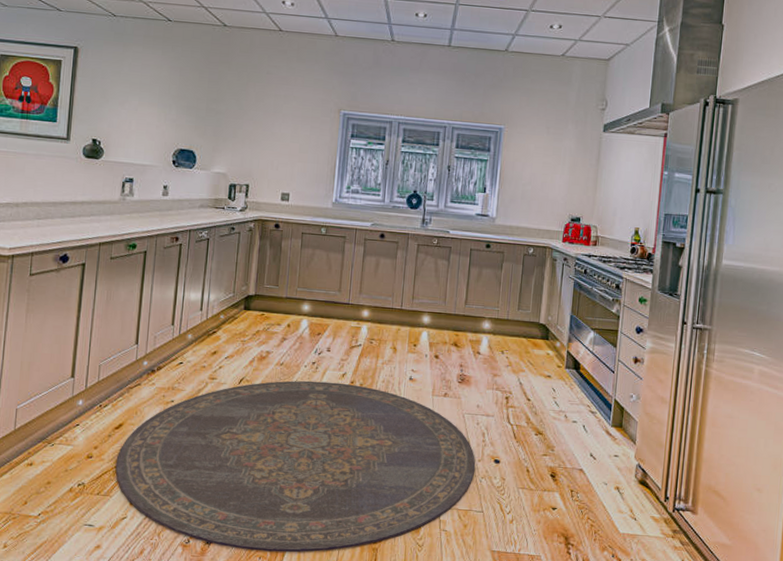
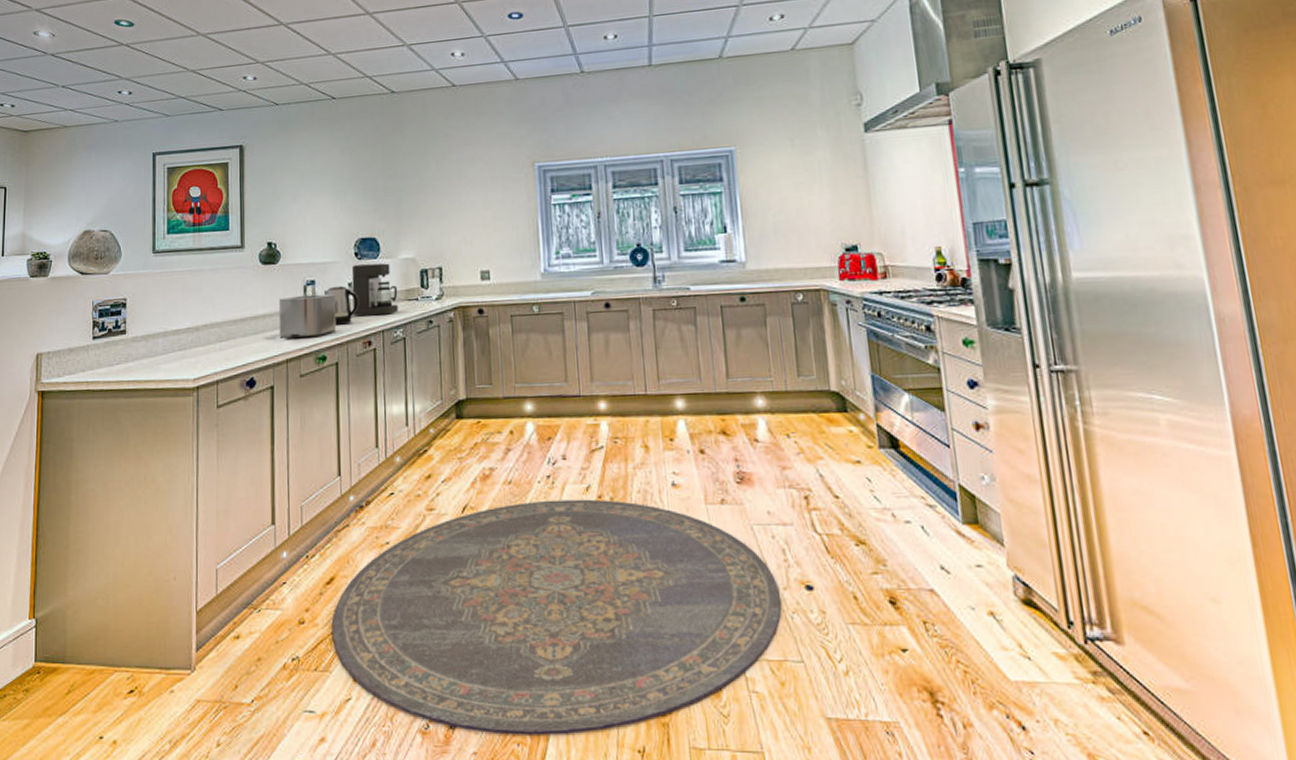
toaster: none [95,189,151,228] -> present [278,293,337,339]
kettle: none [140,186,172,221] -> present [323,285,359,325]
coffee maker: none [165,171,208,218] -> present [351,263,399,317]

